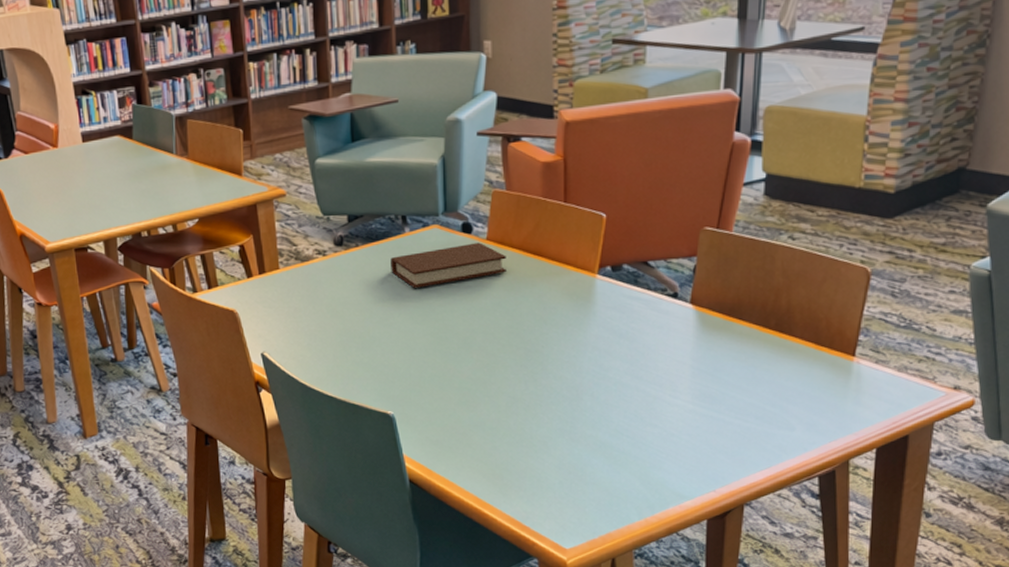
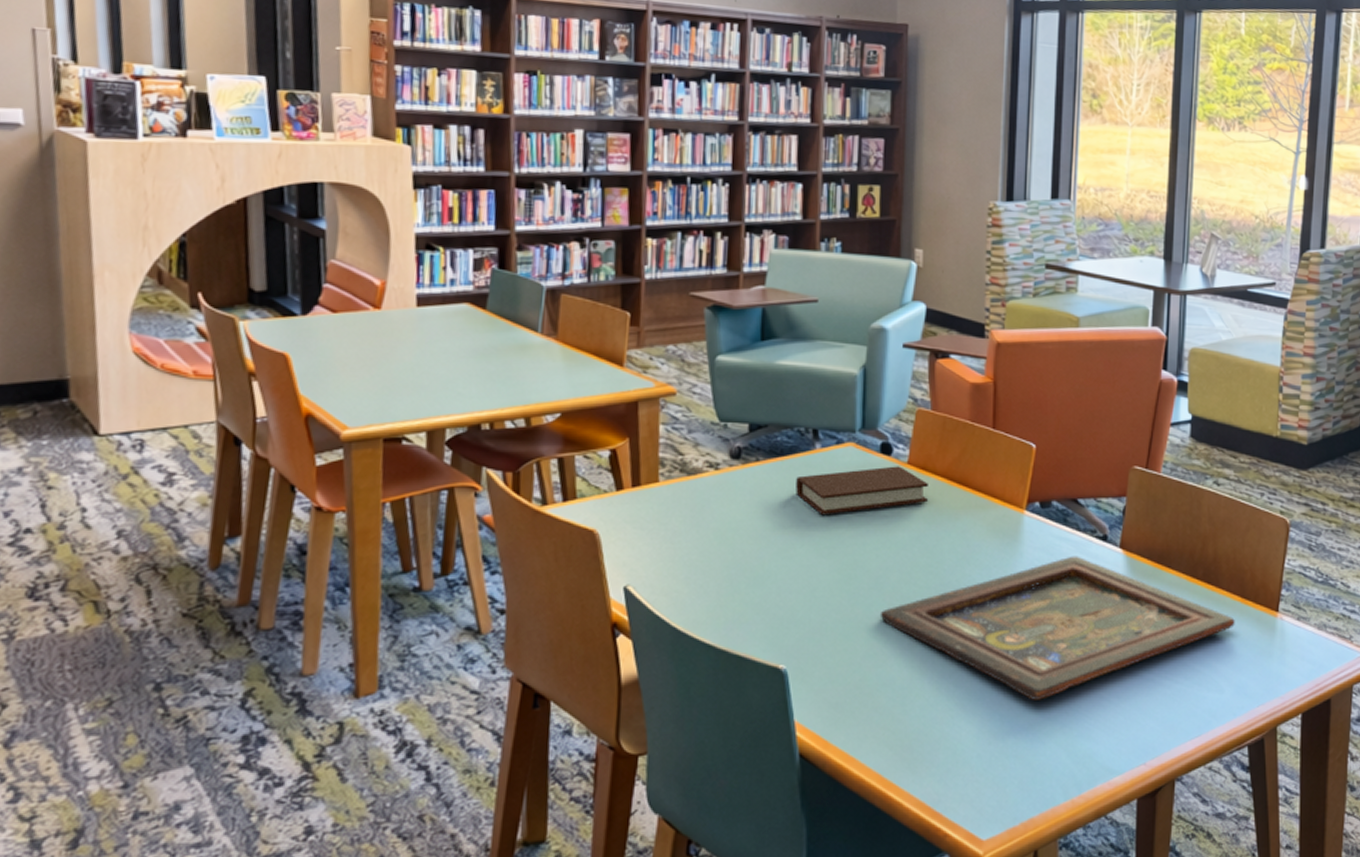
religious icon: none [469,312,808,438] -> present [879,556,1235,700]

